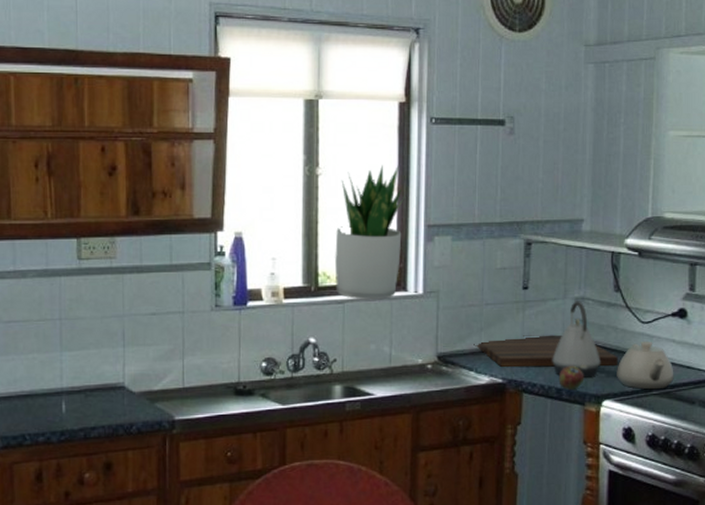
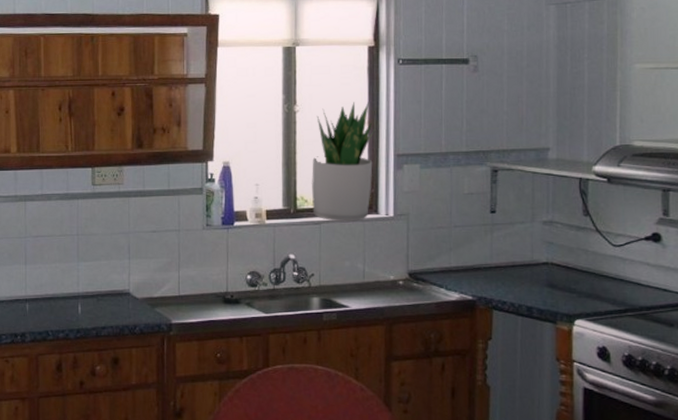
cutting board: present [474,335,618,367] -> none [443,256,590,286]
kettle: present [552,299,601,378] -> none [521,223,571,297]
fruit: present [558,365,584,391] -> none [528,285,555,309]
teapot: present [617,340,674,390] -> none [588,263,650,311]

